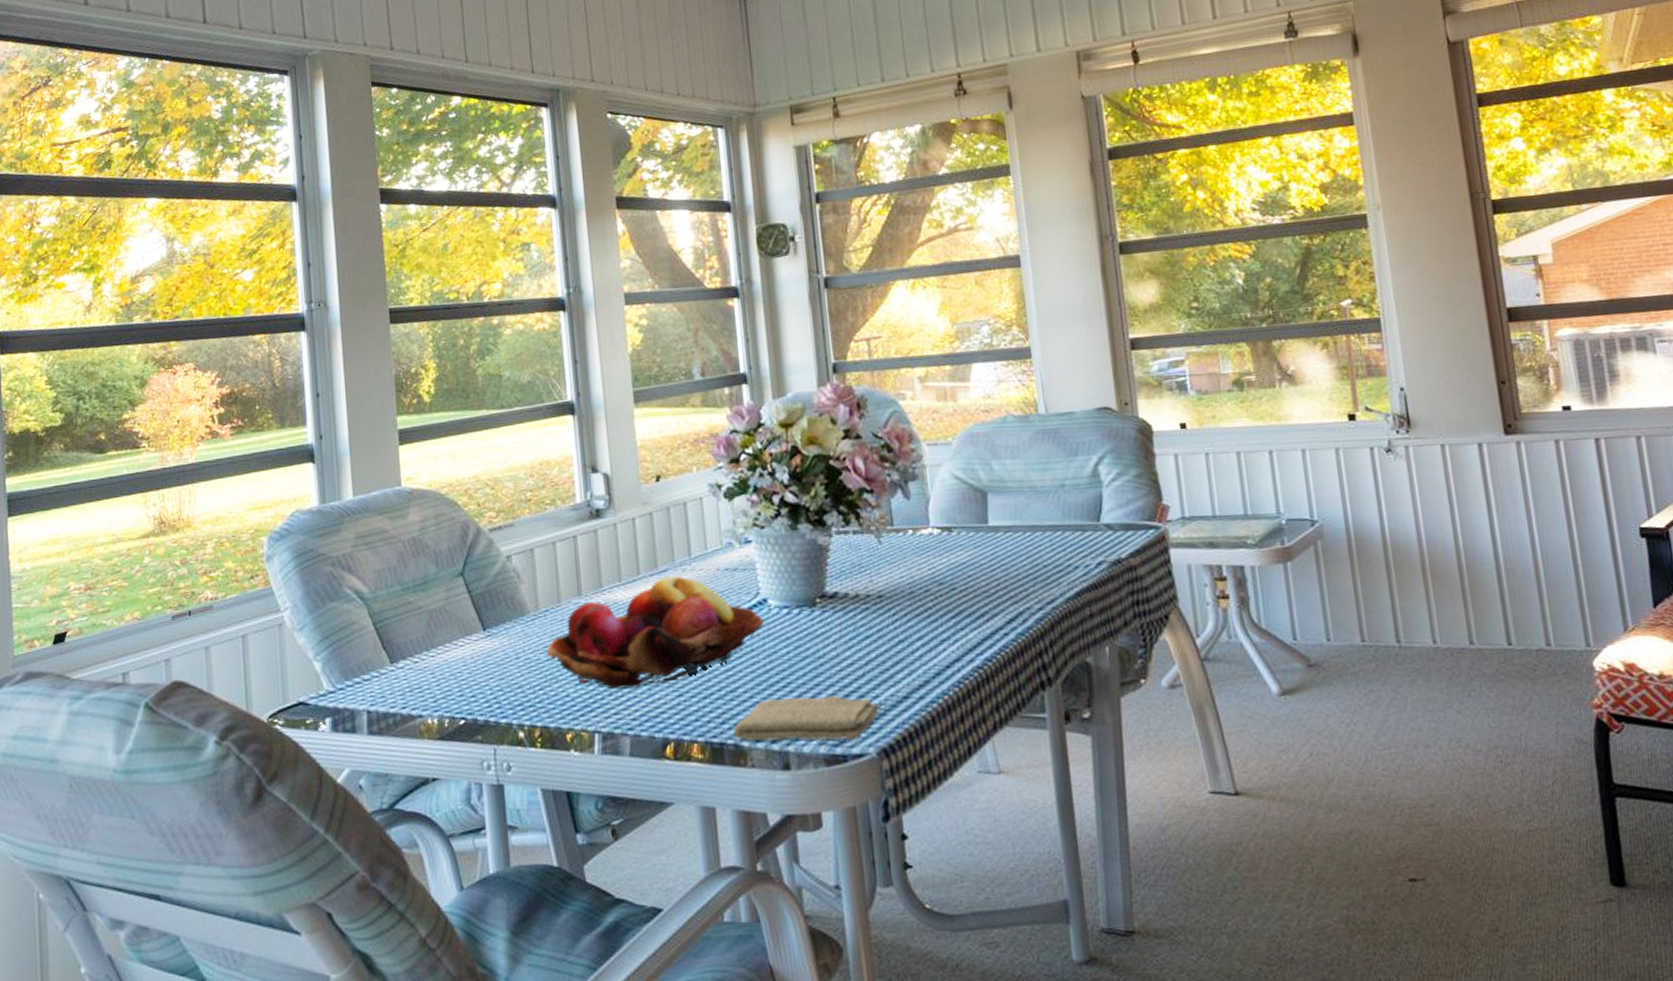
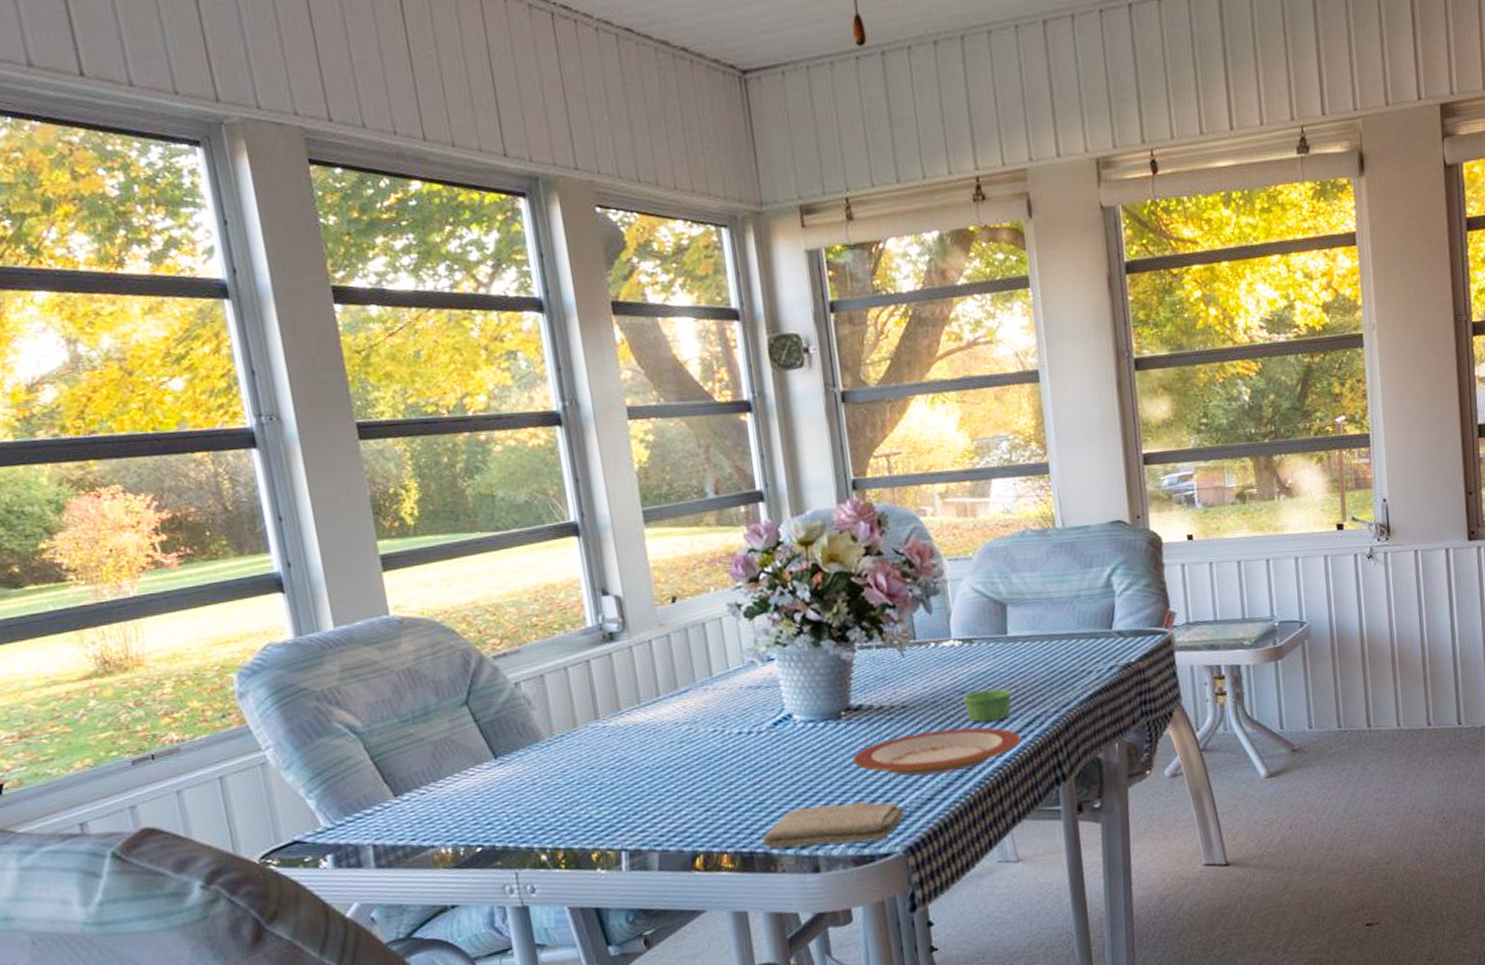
fruit basket: present [546,576,765,689] -> none [564,696,791,809]
plate: none [826,621,1003,672] -> present [852,727,1021,776]
ramekin: none [942,581,992,617] -> present [963,689,1011,723]

